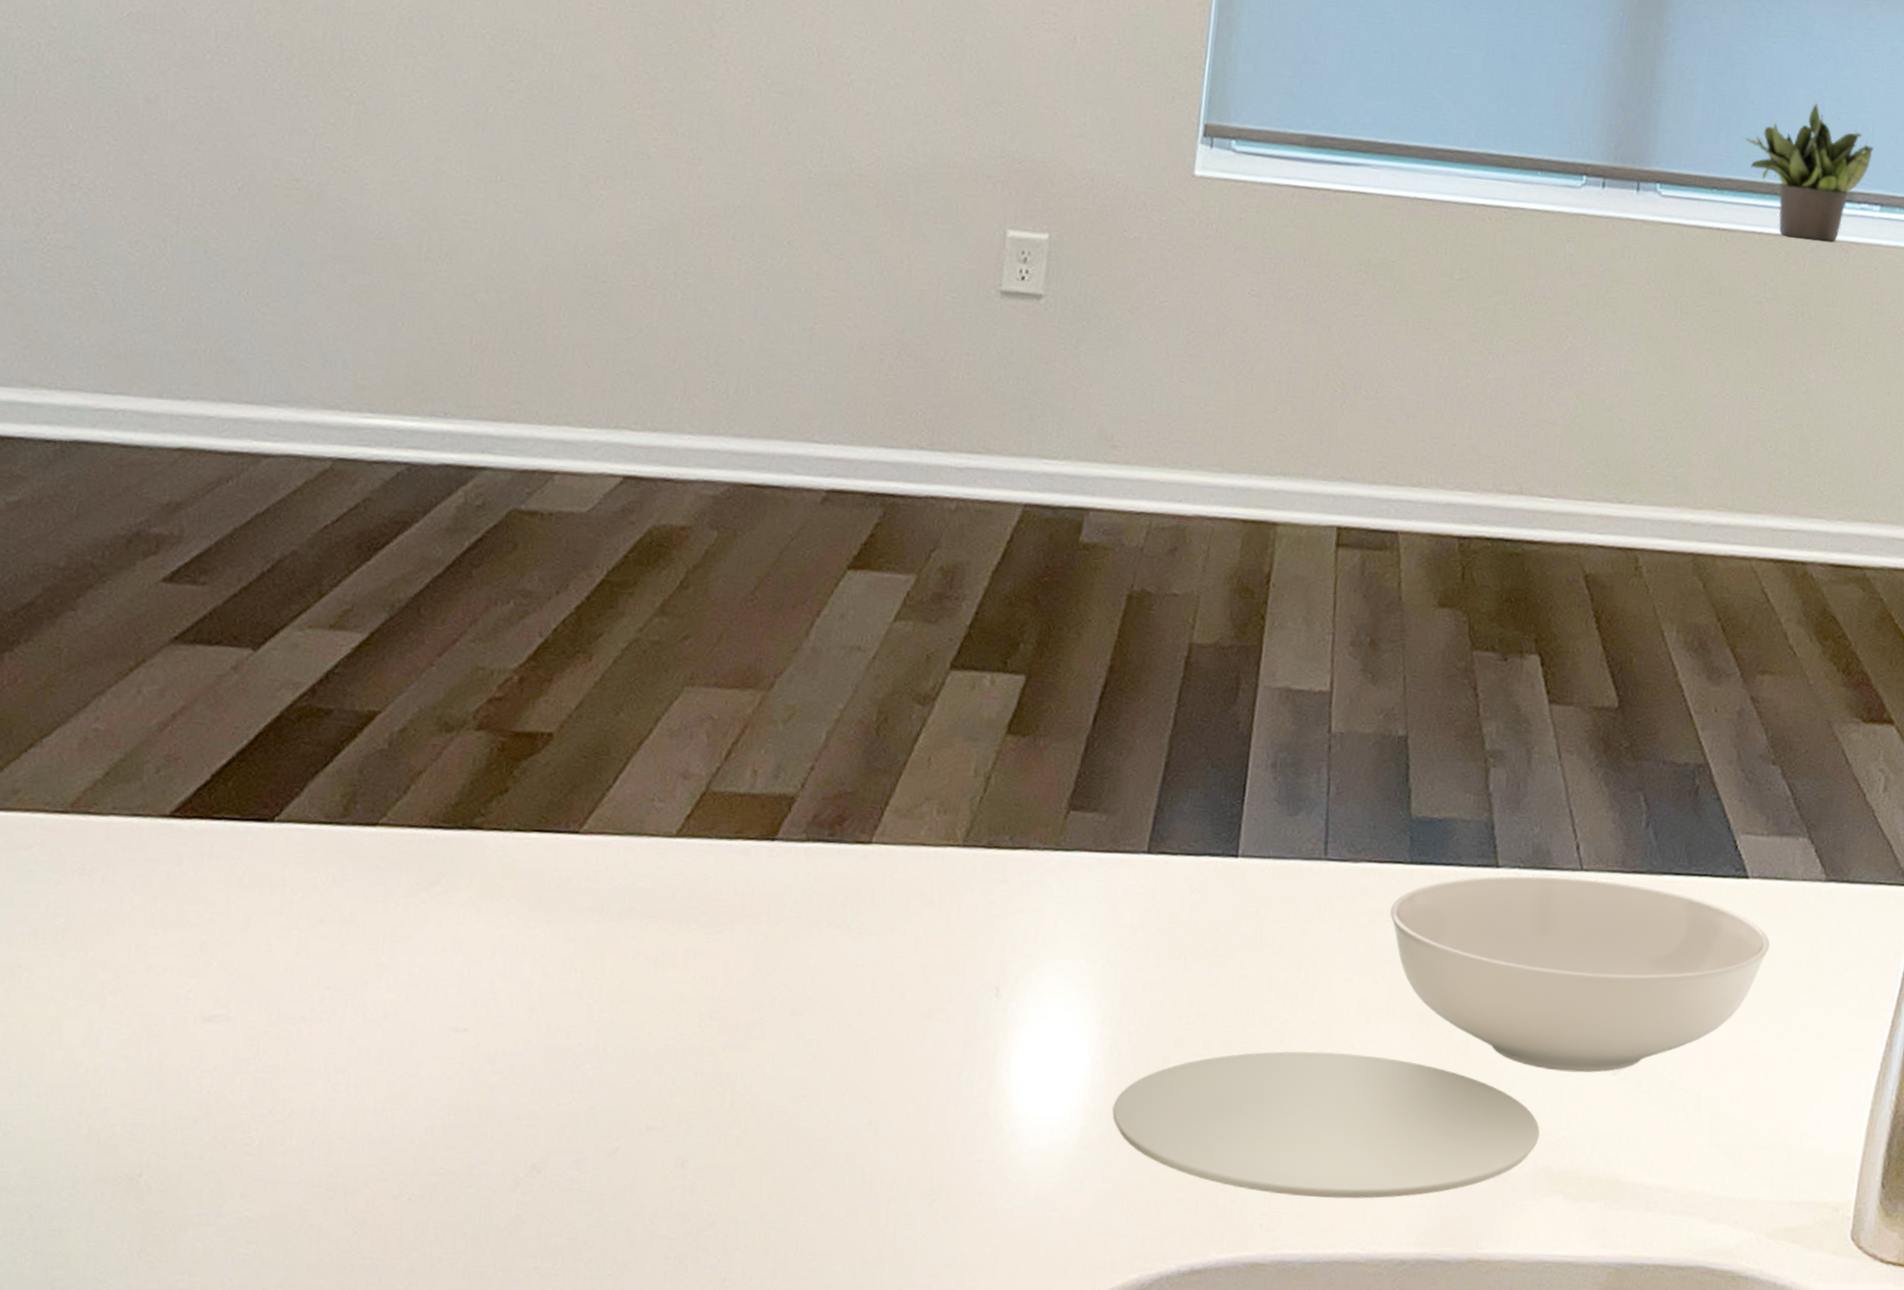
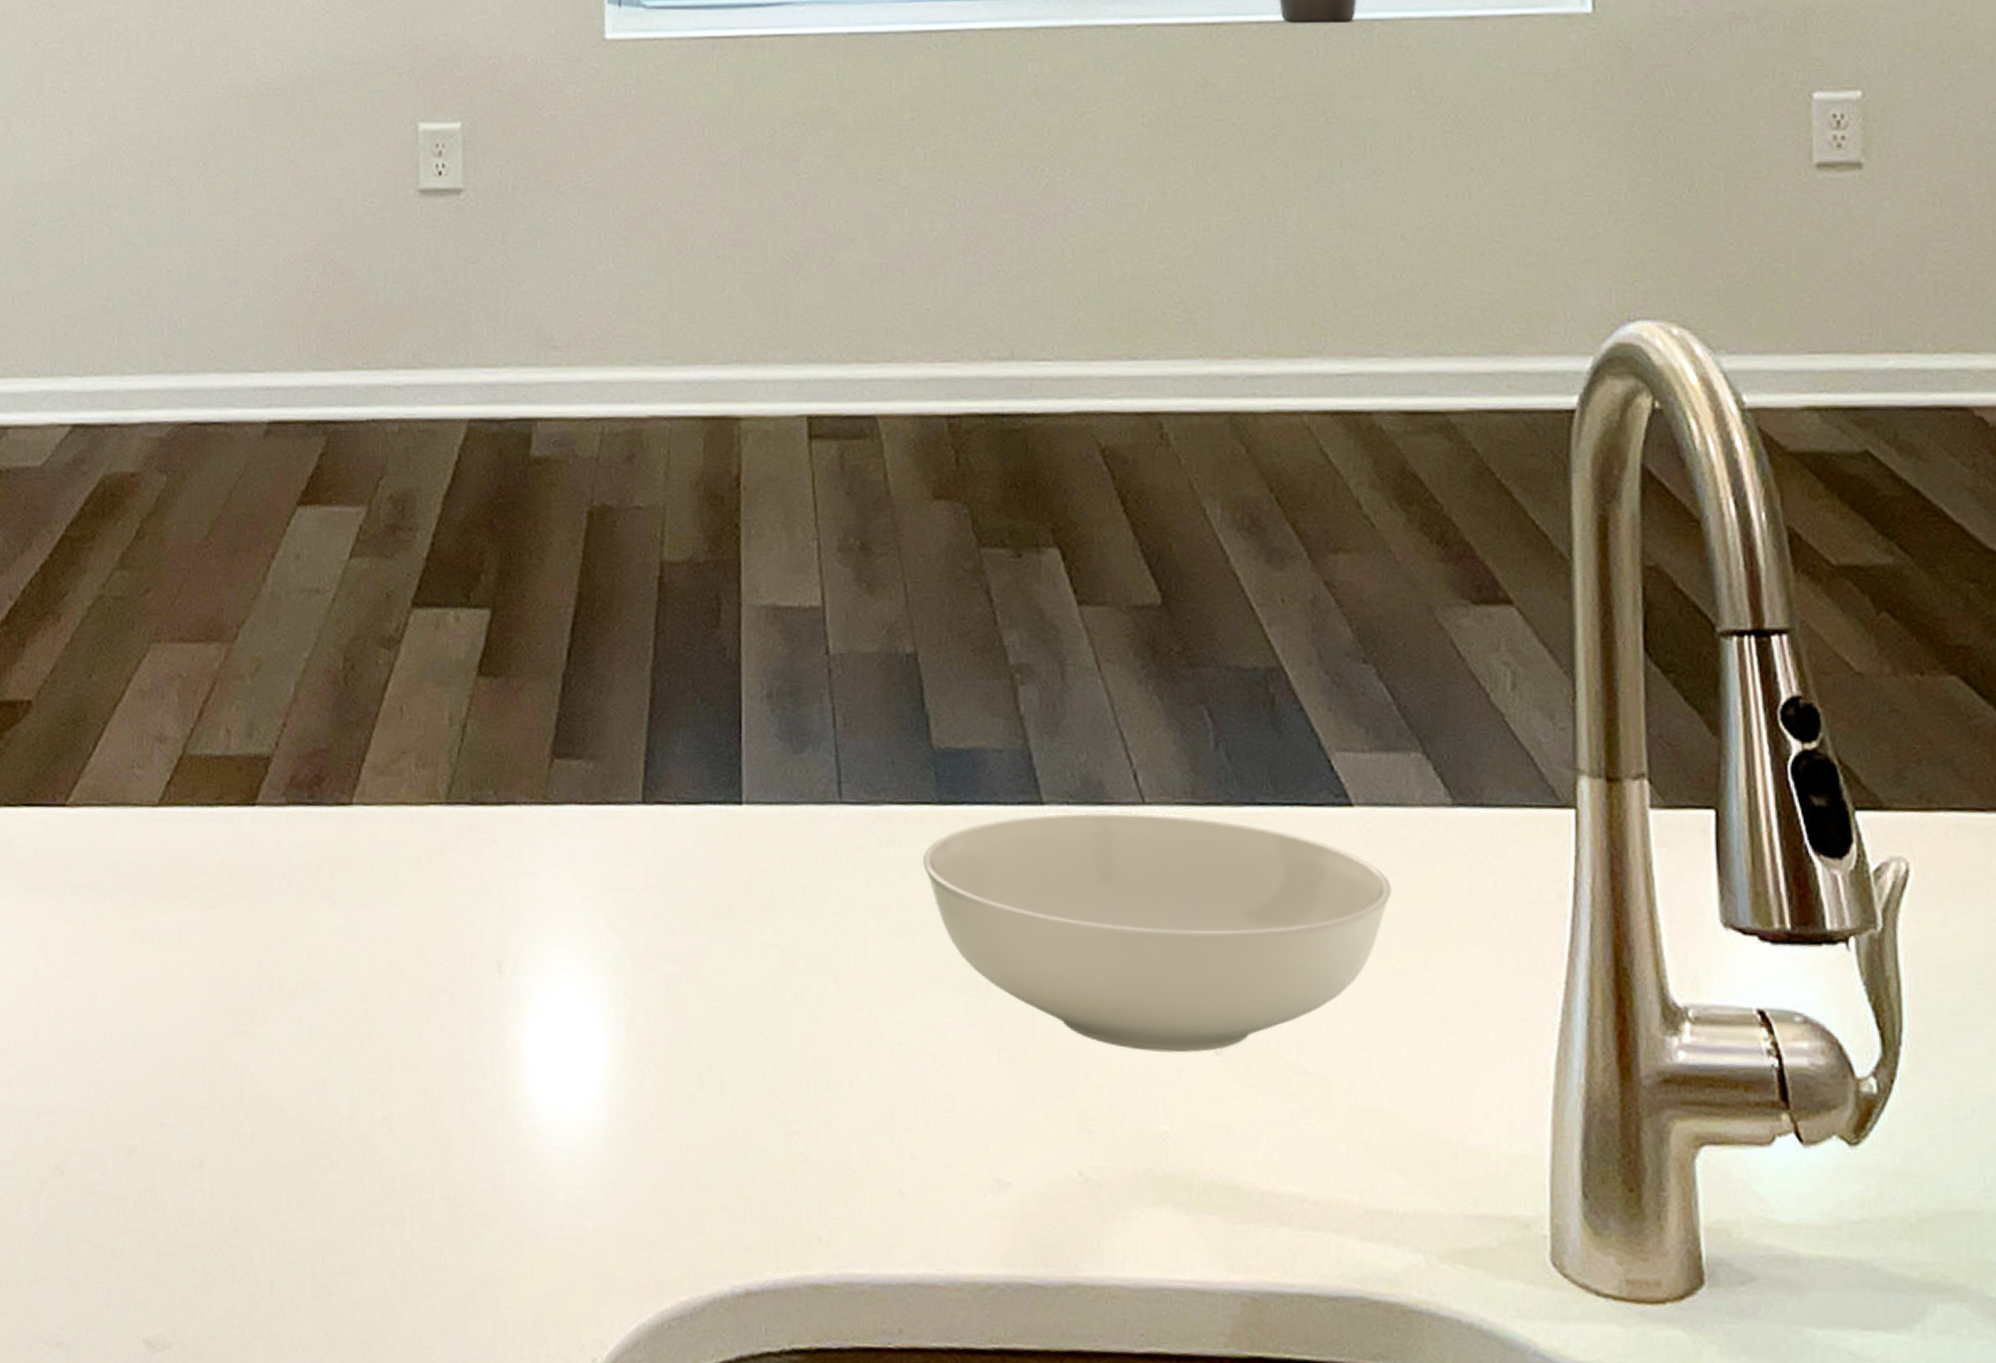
plate: present [1111,1051,1540,1199] -> none [637,1031,1134,1208]

